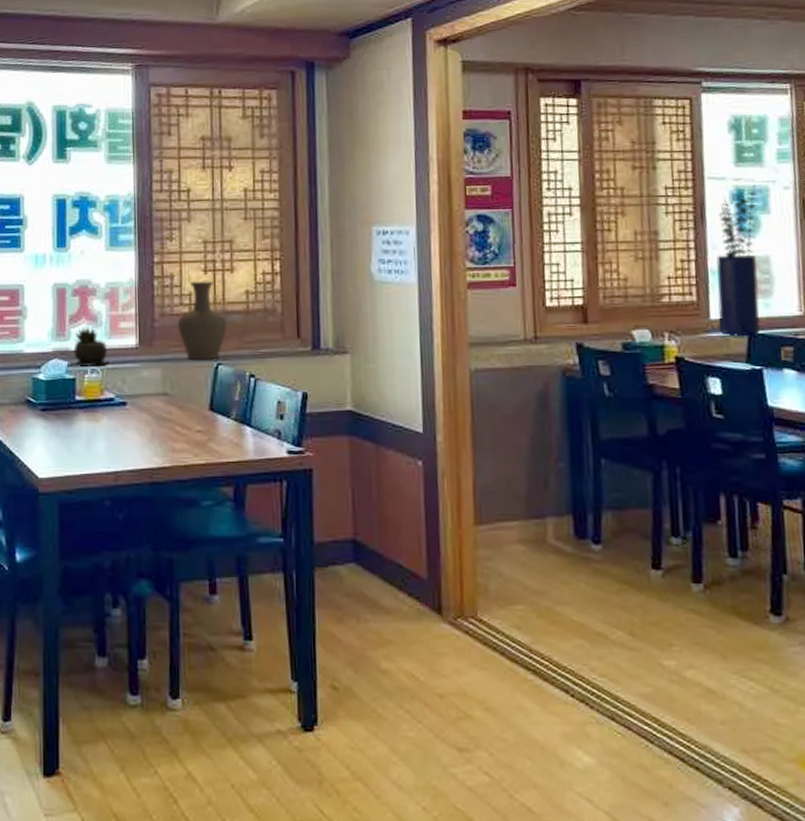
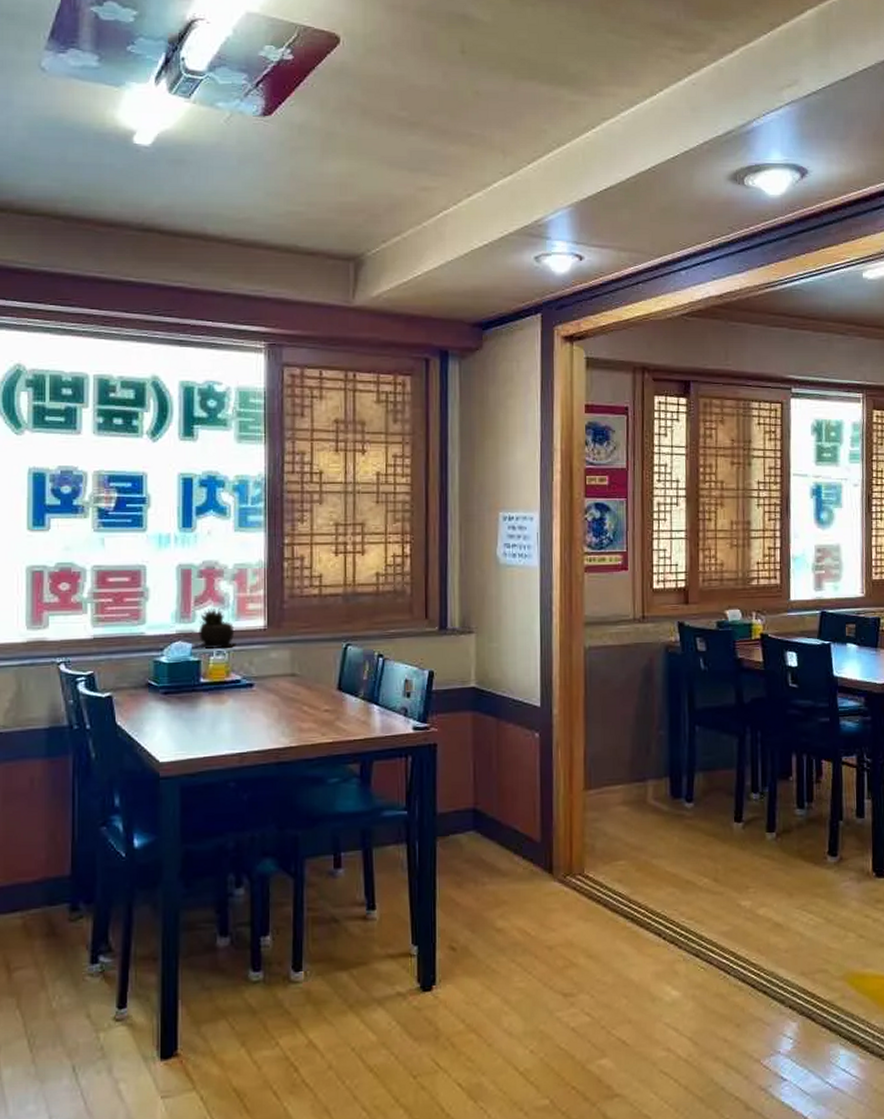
vase: present [177,281,227,359] -> none [307,563,357,640]
vase: present [716,185,760,336] -> none [796,482,833,615]

